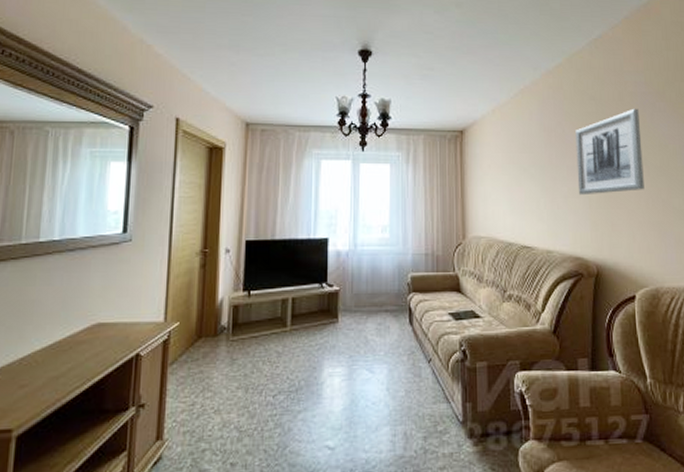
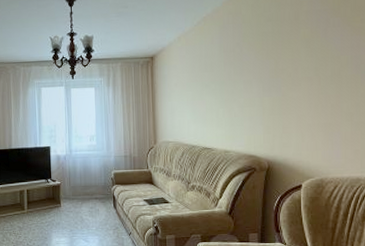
wall art: present [575,108,644,196] -> none [252,25,315,105]

